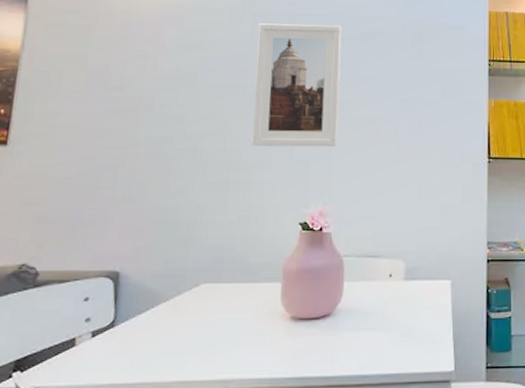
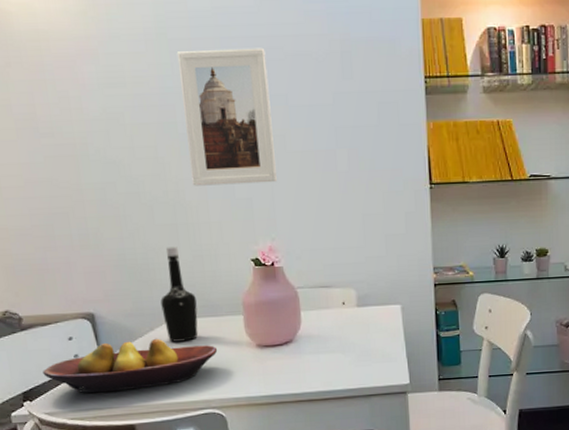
fruit bowl: none [45,303,247,365] -> present [43,338,218,394]
bottle: none [194,205,234,309] -> present [160,246,199,342]

